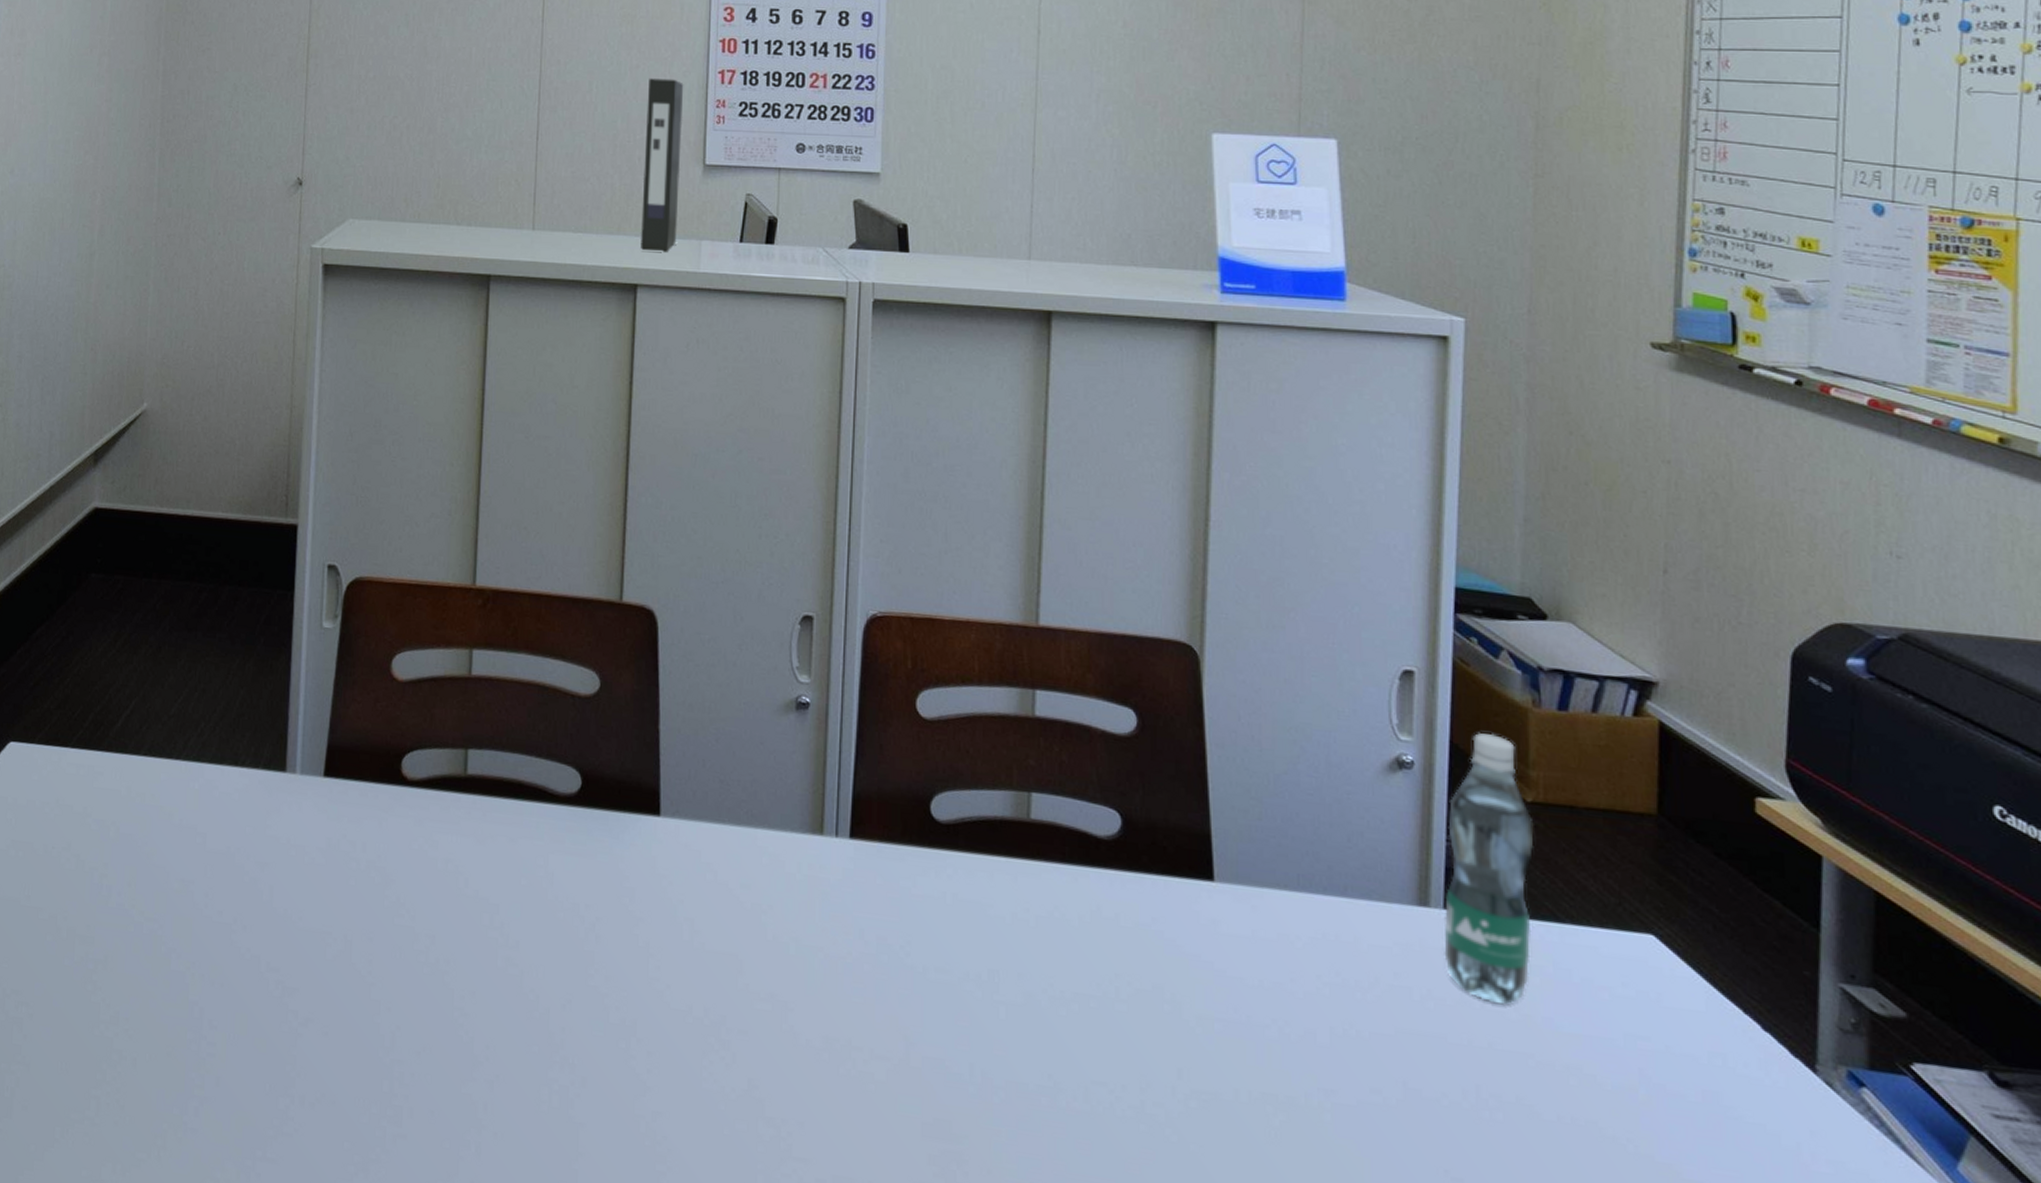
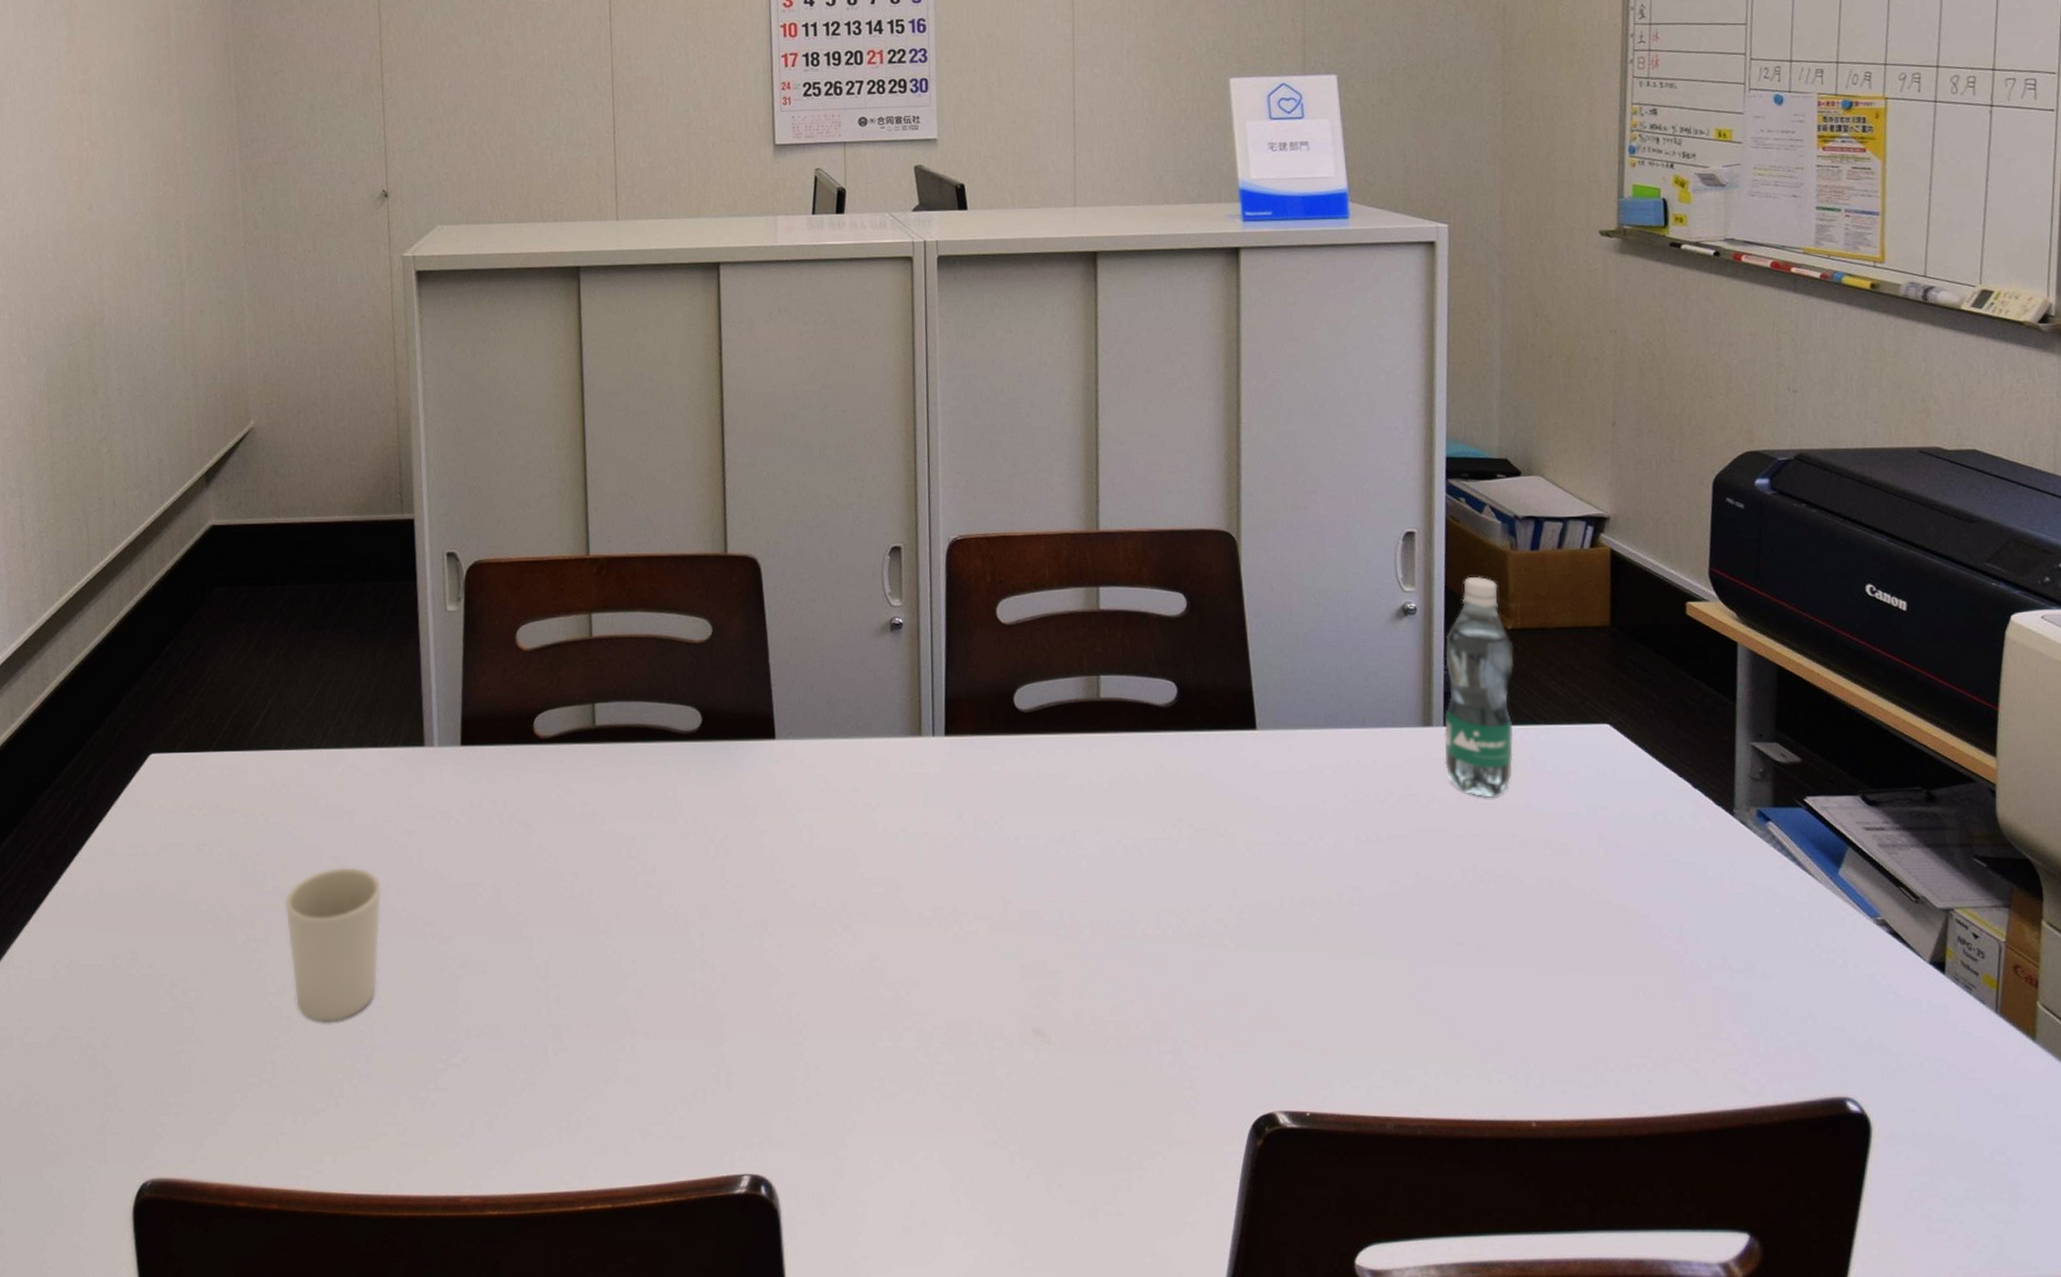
mug: none [126,892,227,1064] -> present [284,867,382,1022]
binder: present [641,78,684,253] -> none [716,65,754,232]

